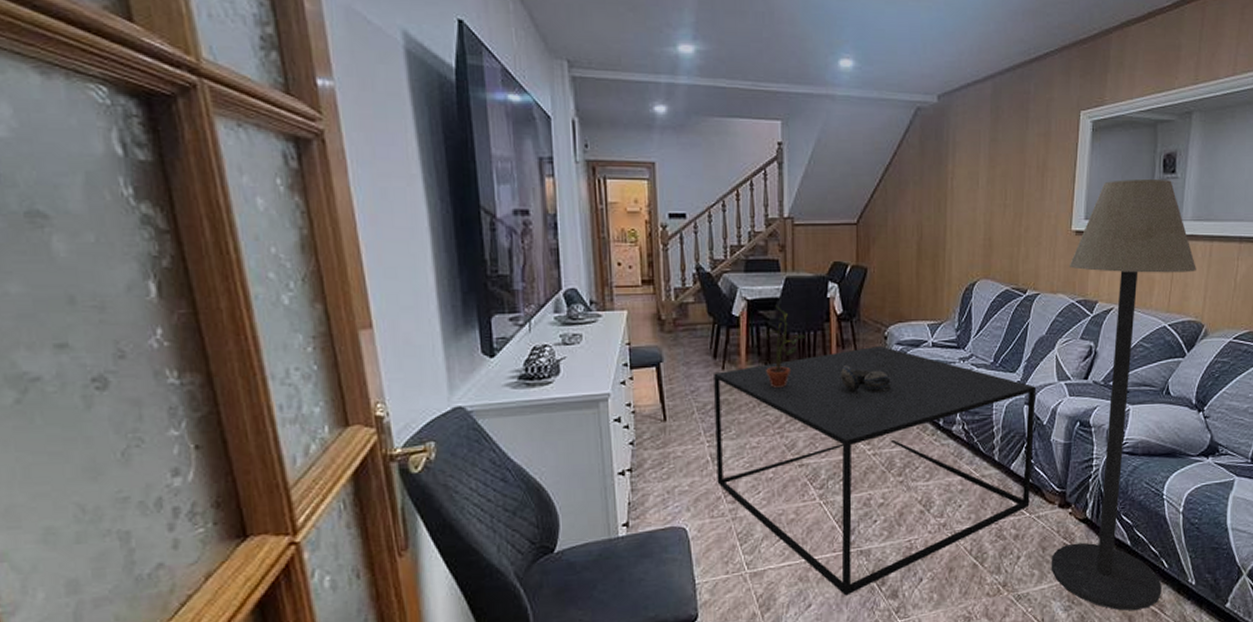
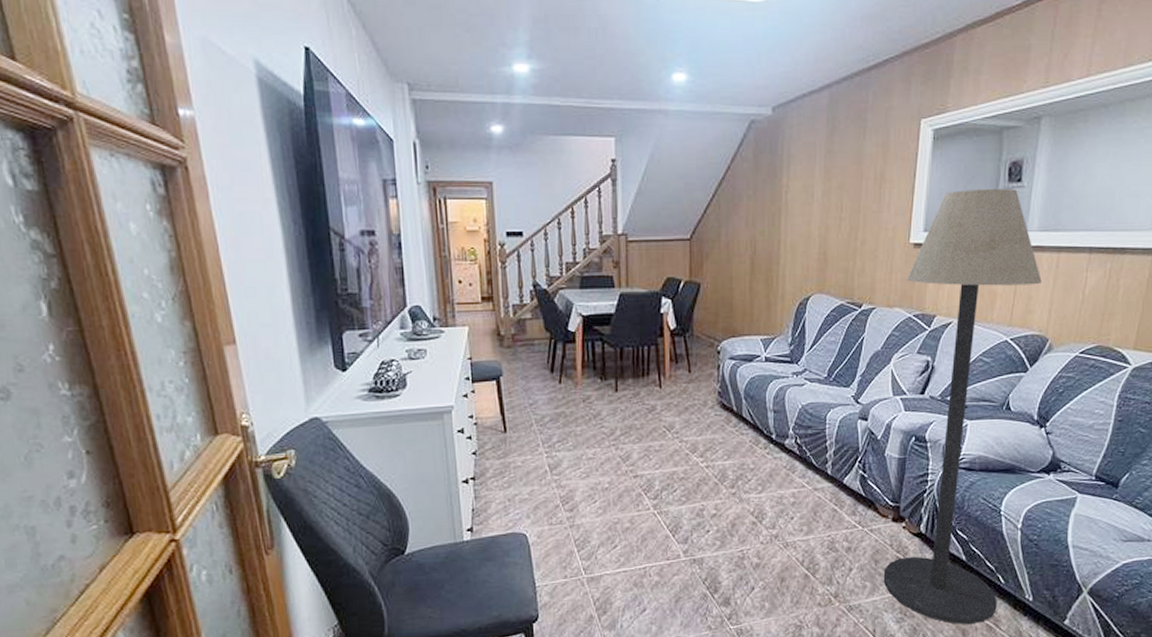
coffee table: present [714,345,1035,596] -> none [551,360,870,602]
potted plant: present [762,305,806,387] -> none [597,320,640,401]
decorative bowl: present [841,365,891,392] -> none [674,380,724,406]

